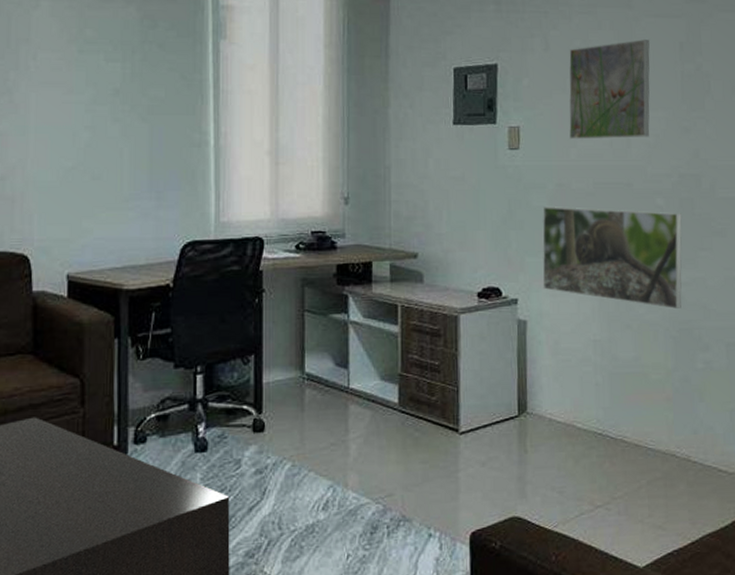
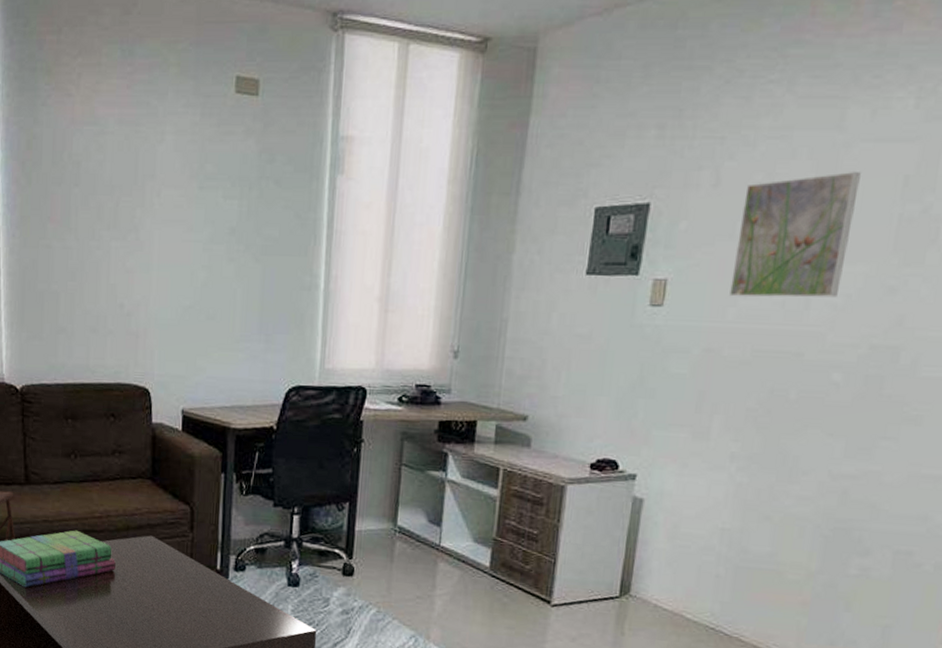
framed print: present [542,207,682,309] -> none [668,374,864,505]

